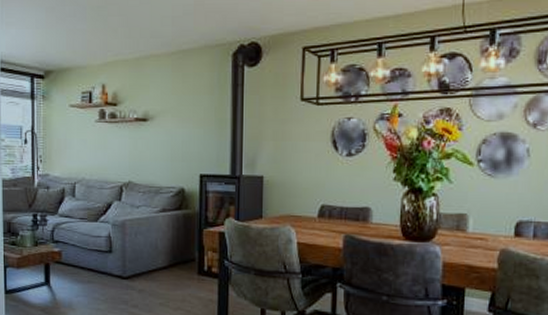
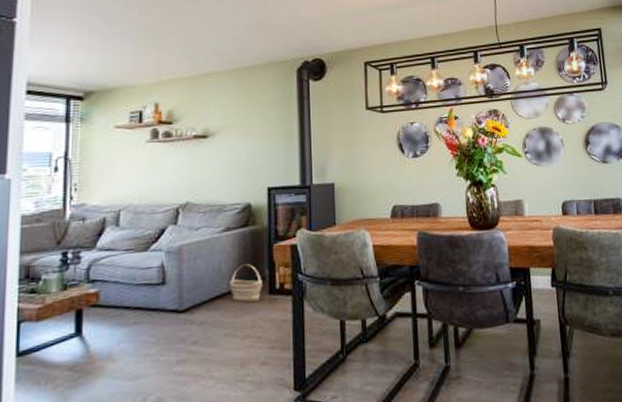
basket: none [165,244,192,280] -> present [230,264,262,303]

